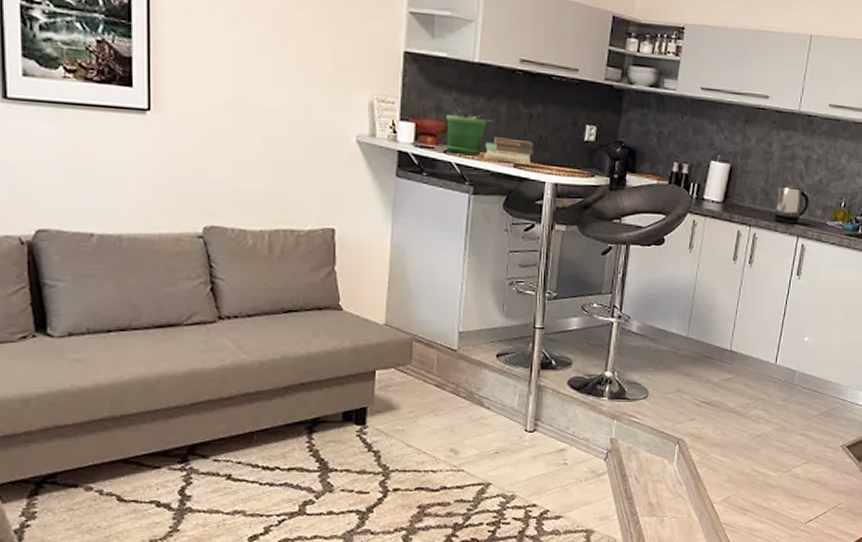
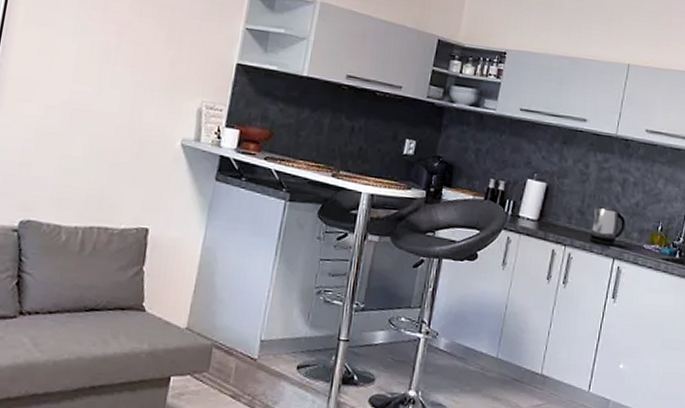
planter: present [446,108,492,156] -> none [267,118,314,164]
books: present [480,137,534,166] -> none [300,146,353,176]

